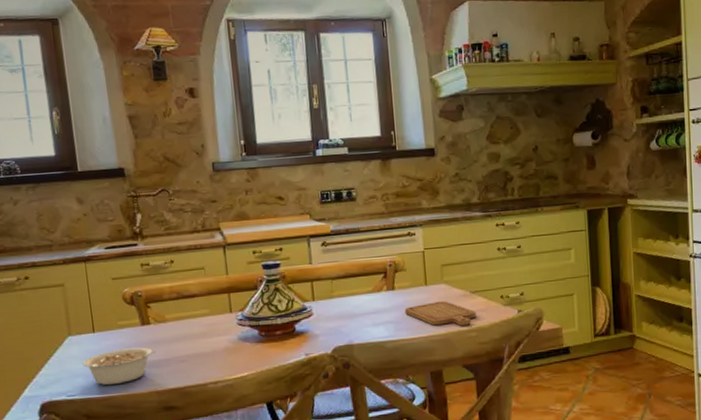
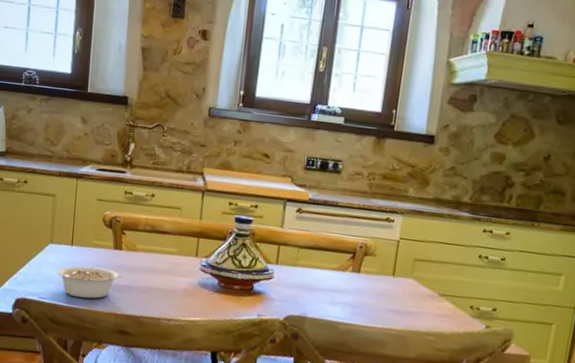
chopping board: present [405,301,476,326] -> none [365,293,440,328]

